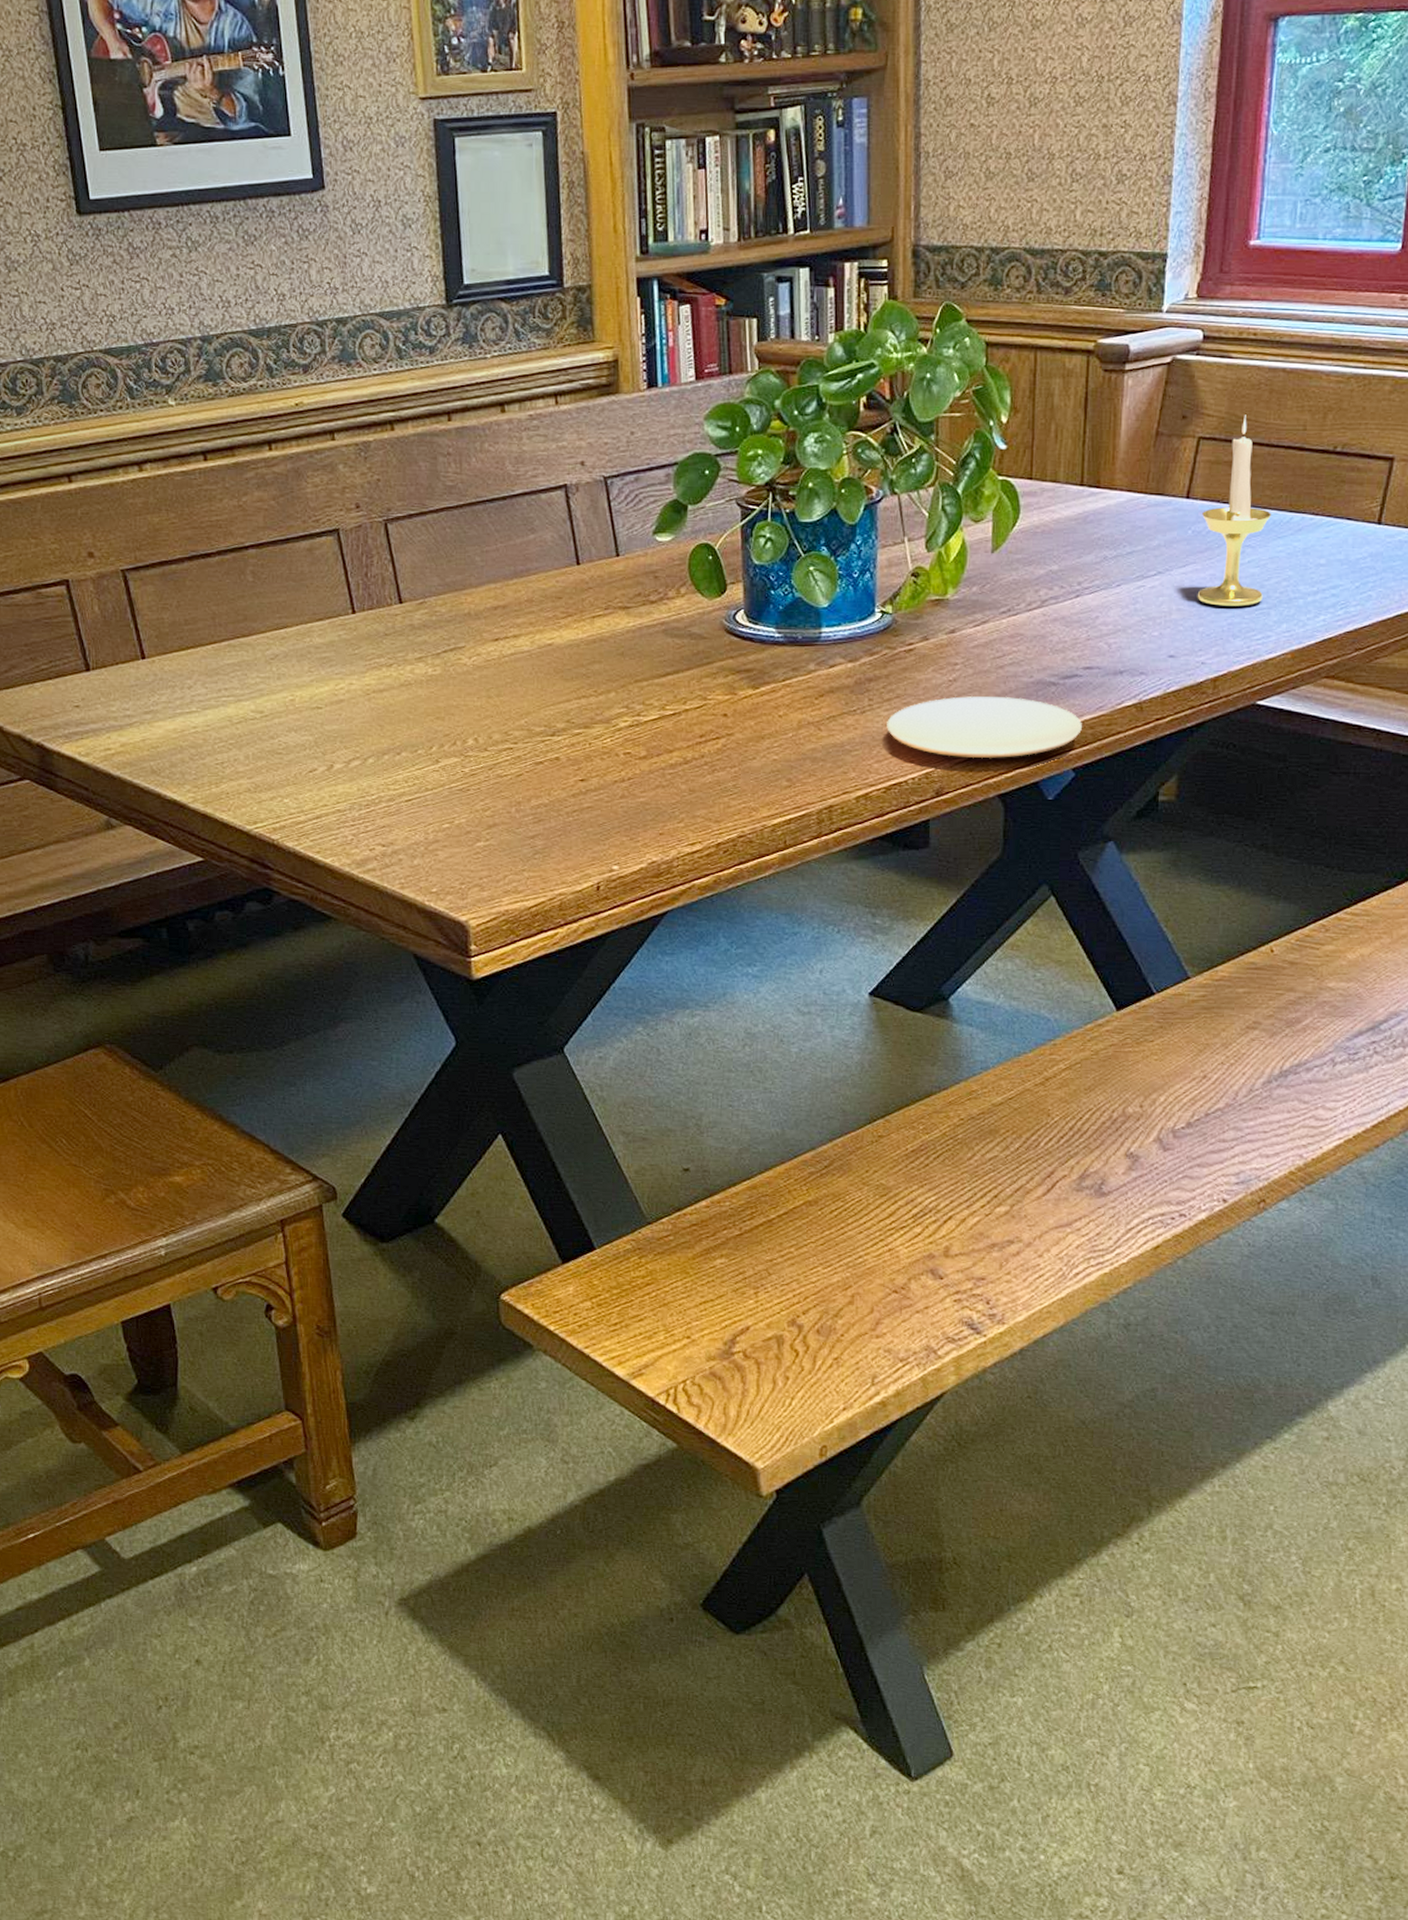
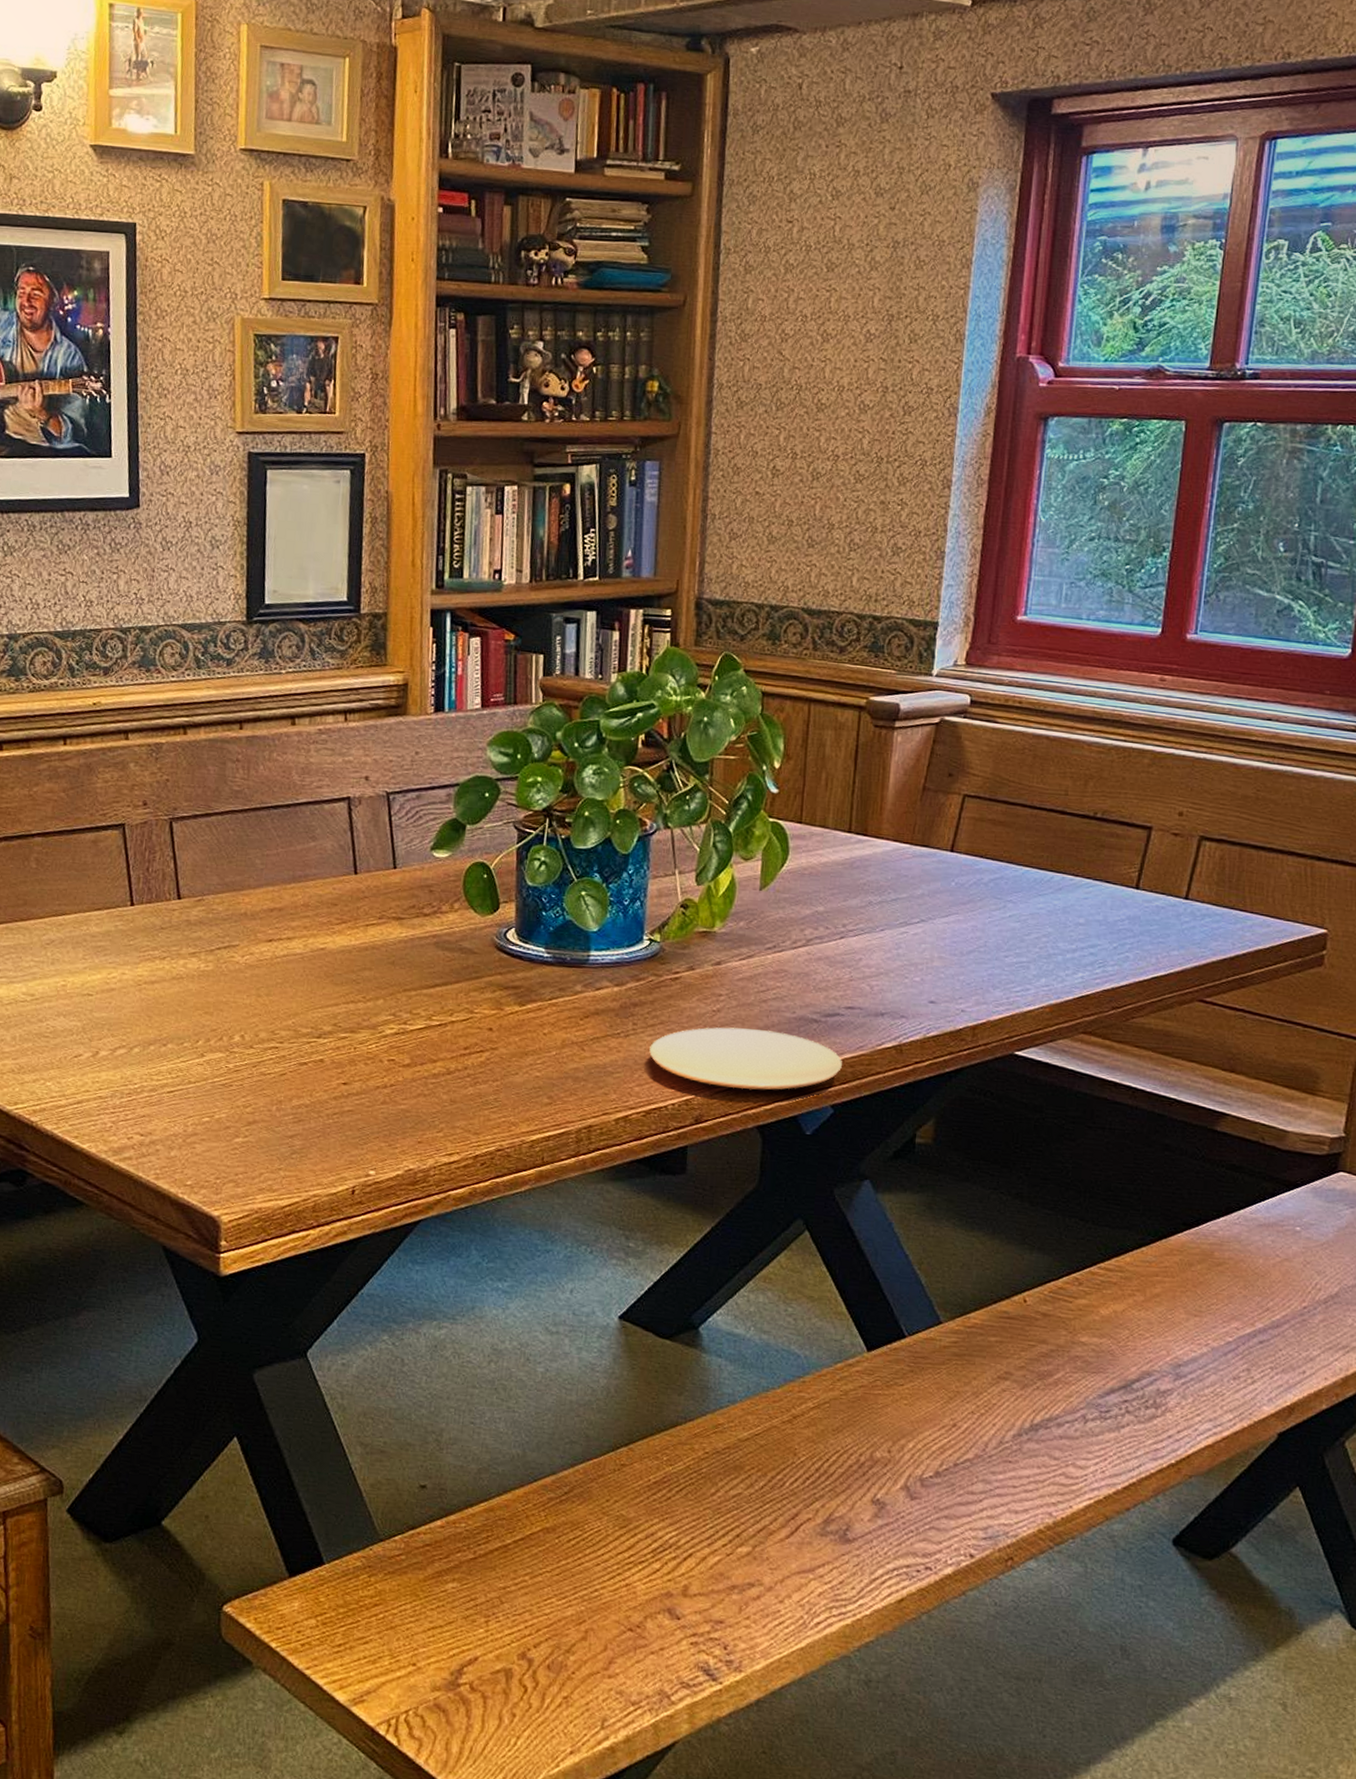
candlestick: present [1197,414,1272,606] -> none [958,776,1034,959]

